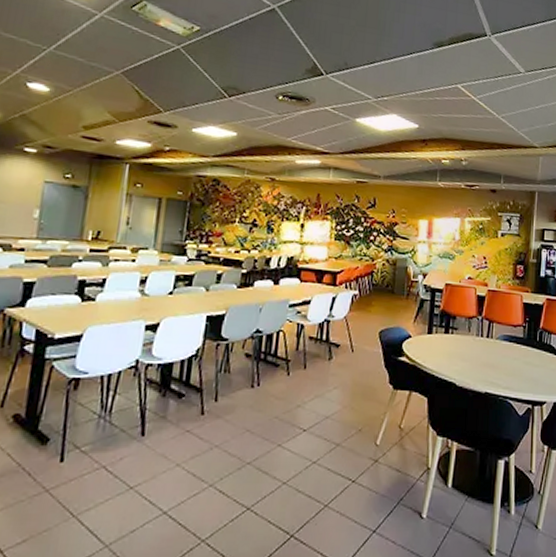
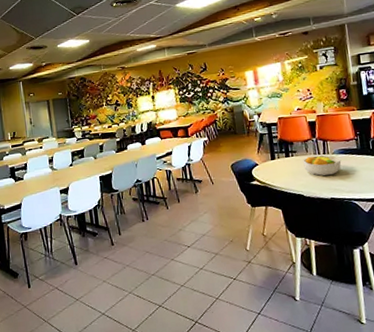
fruit bowl: none [462,337,504,365] -> present [303,155,342,177]

